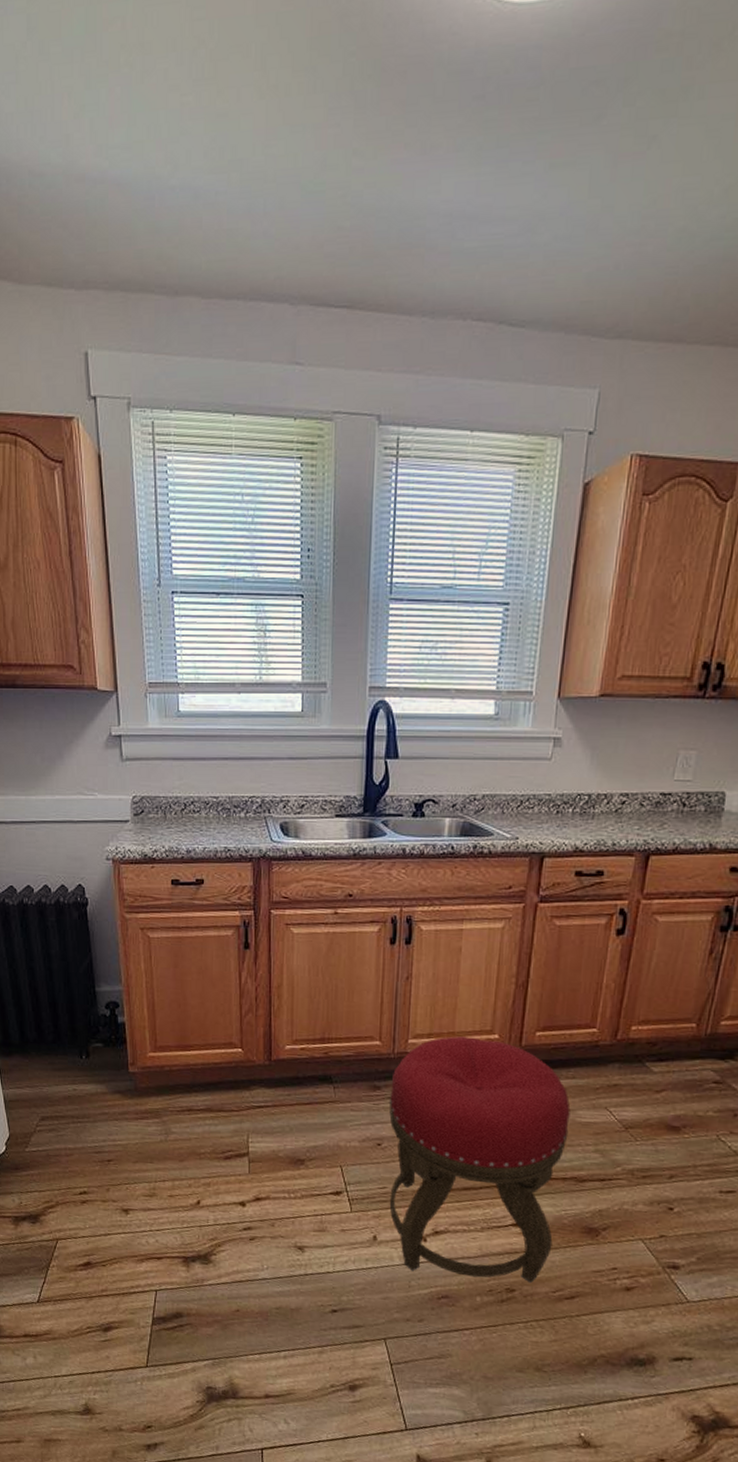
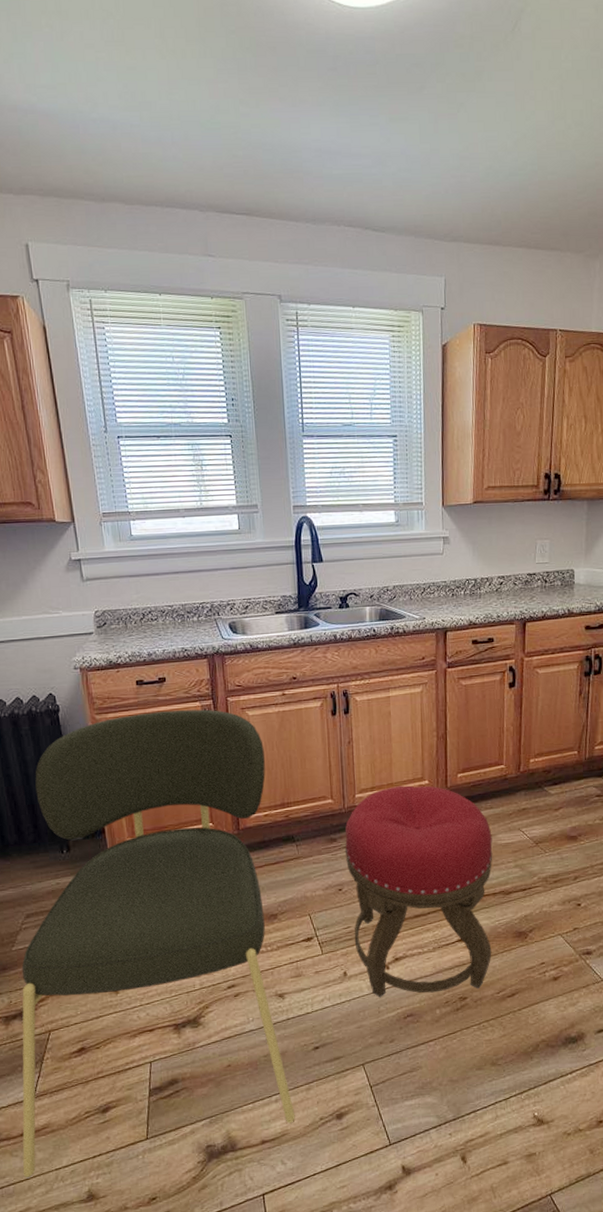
dining chair: none [23,916,307,1384] -> present [21,709,295,1179]

